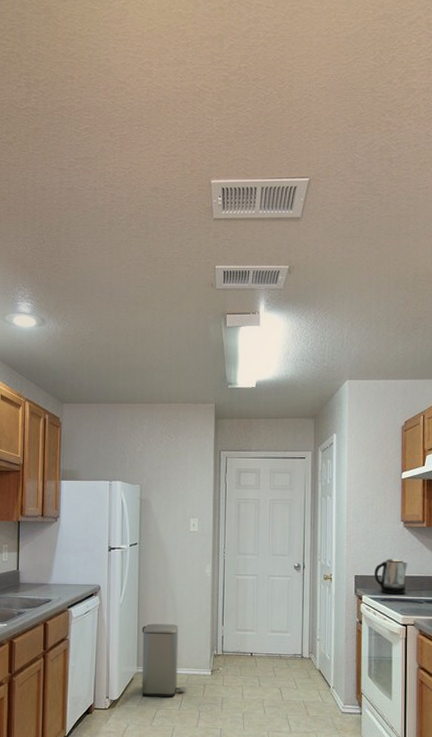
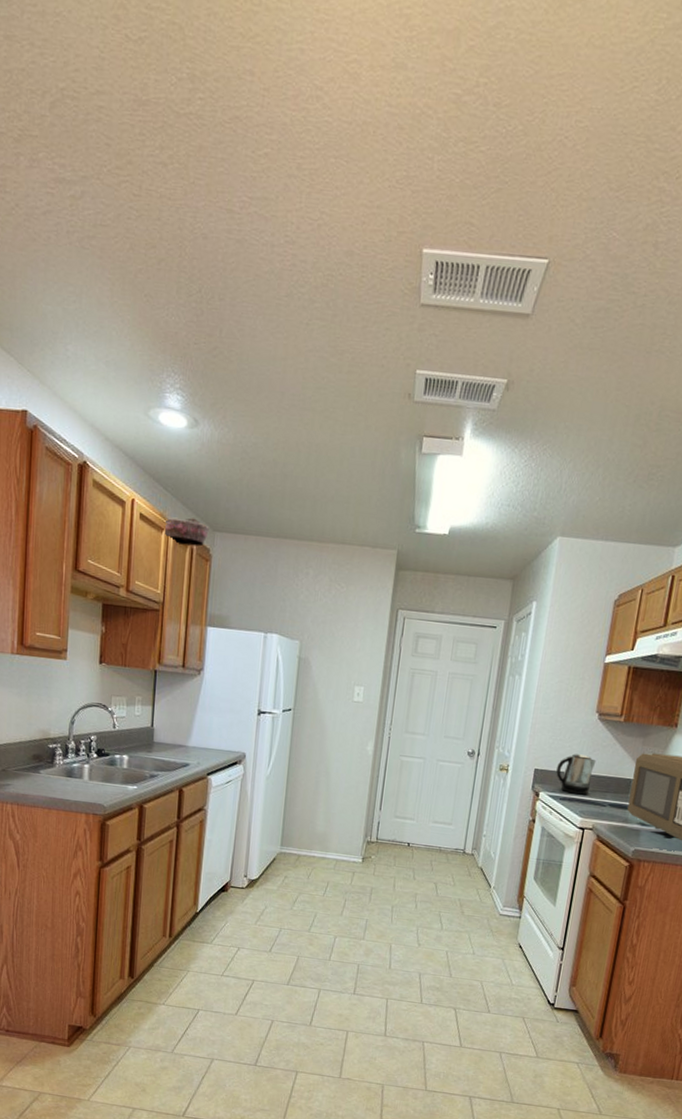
decorative basket: none [21,394,58,417] -> present [165,516,209,547]
pedal bin: present [141,623,186,698] -> none [283,801,333,883]

